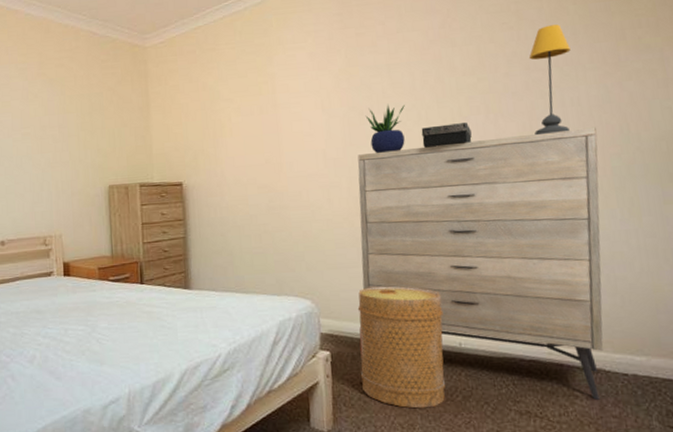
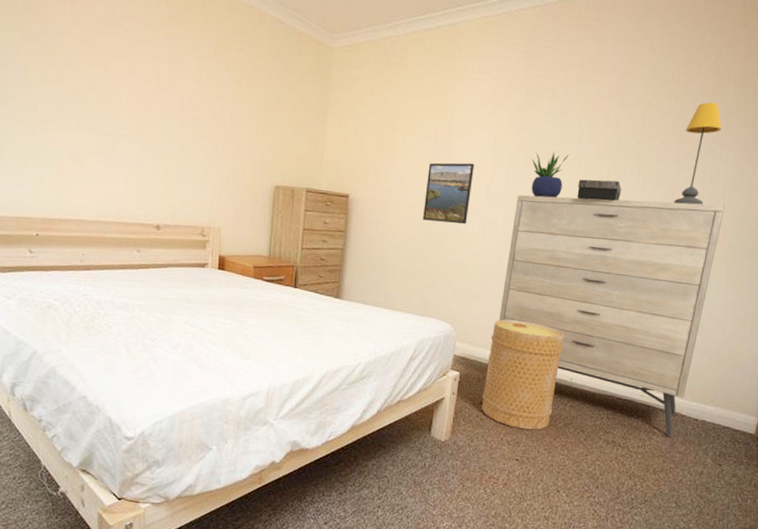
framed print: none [258,130,309,196] -> present [423,162,475,225]

